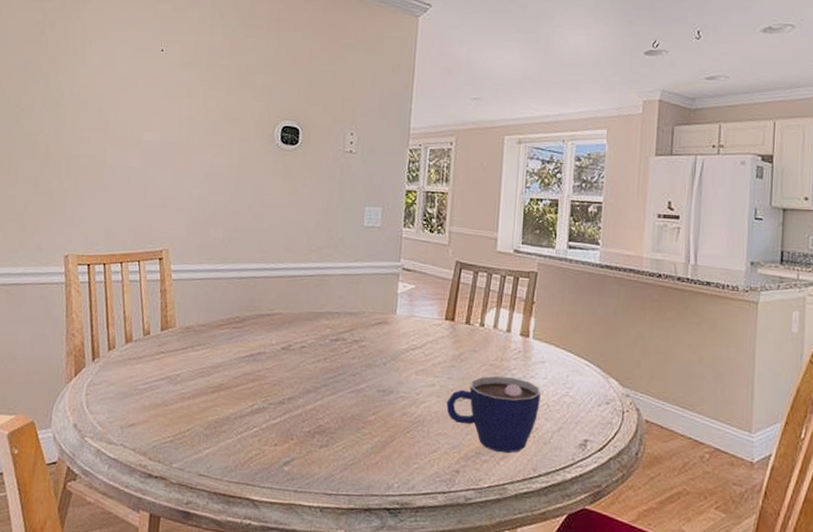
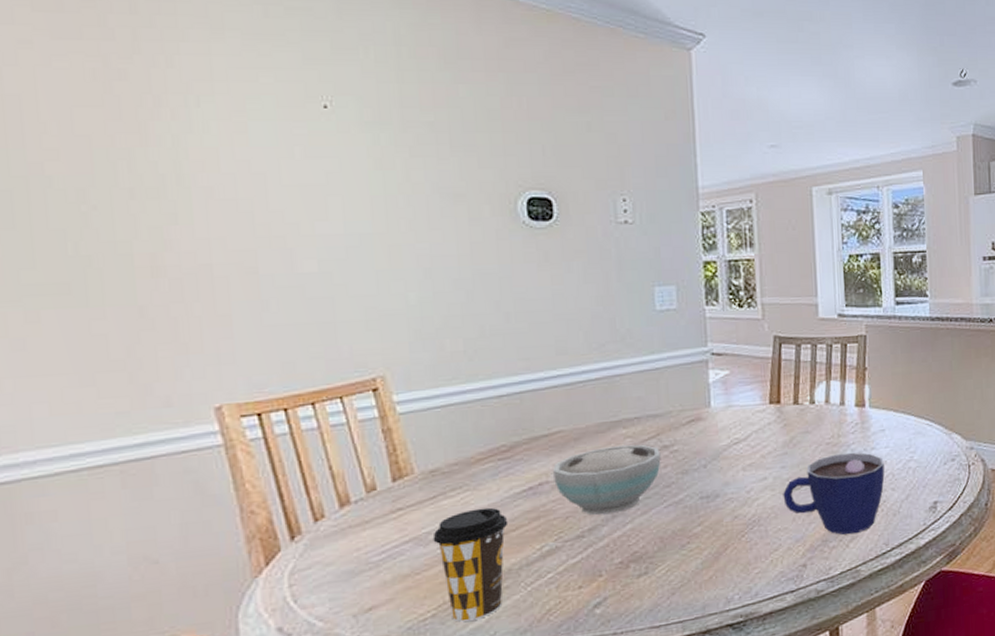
coffee cup: none [180,363,233,453] -> present [433,507,509,623]
bowl: none [269,332,352,389] -> present [553,444,661,515]

